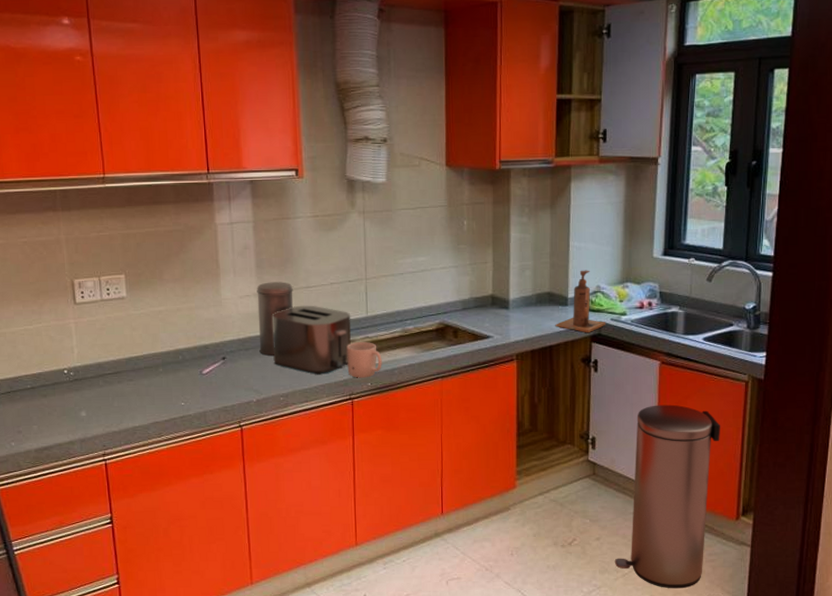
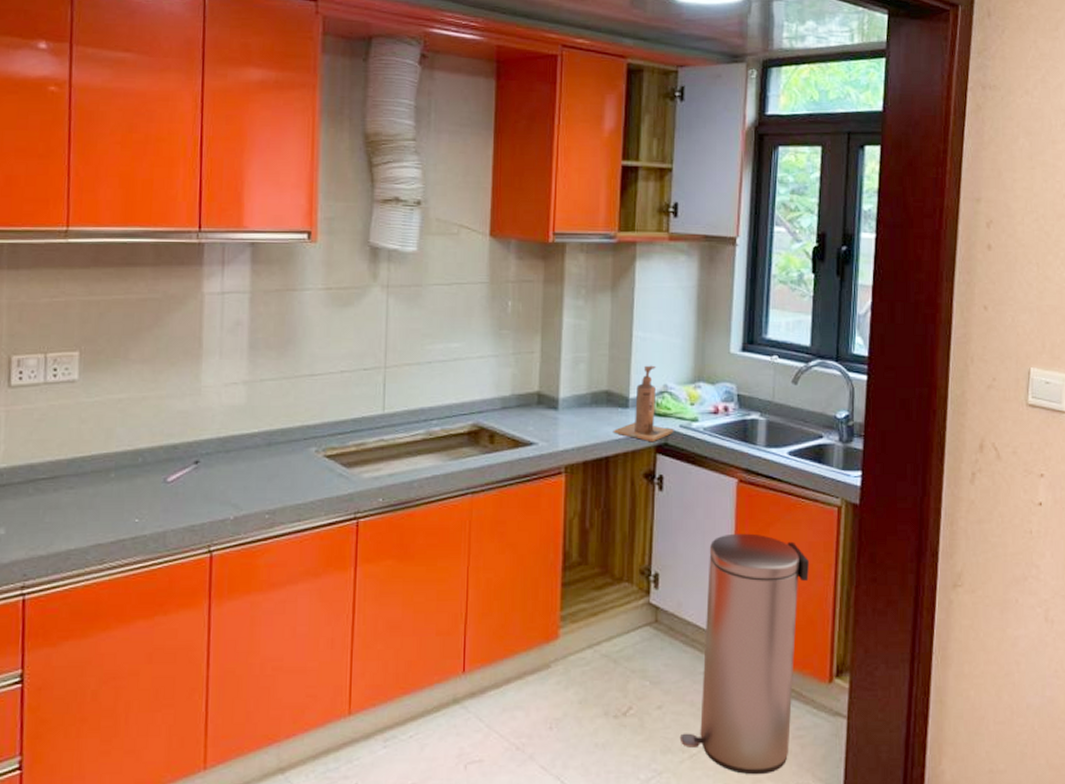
canister: present [256,282,294,357] -> none [244,367,293,462]
toaster: present [271,305,351,375] -> none [260,397,364,486]
mug: present [346,342,382,378] -> none [354,446,399,492]

